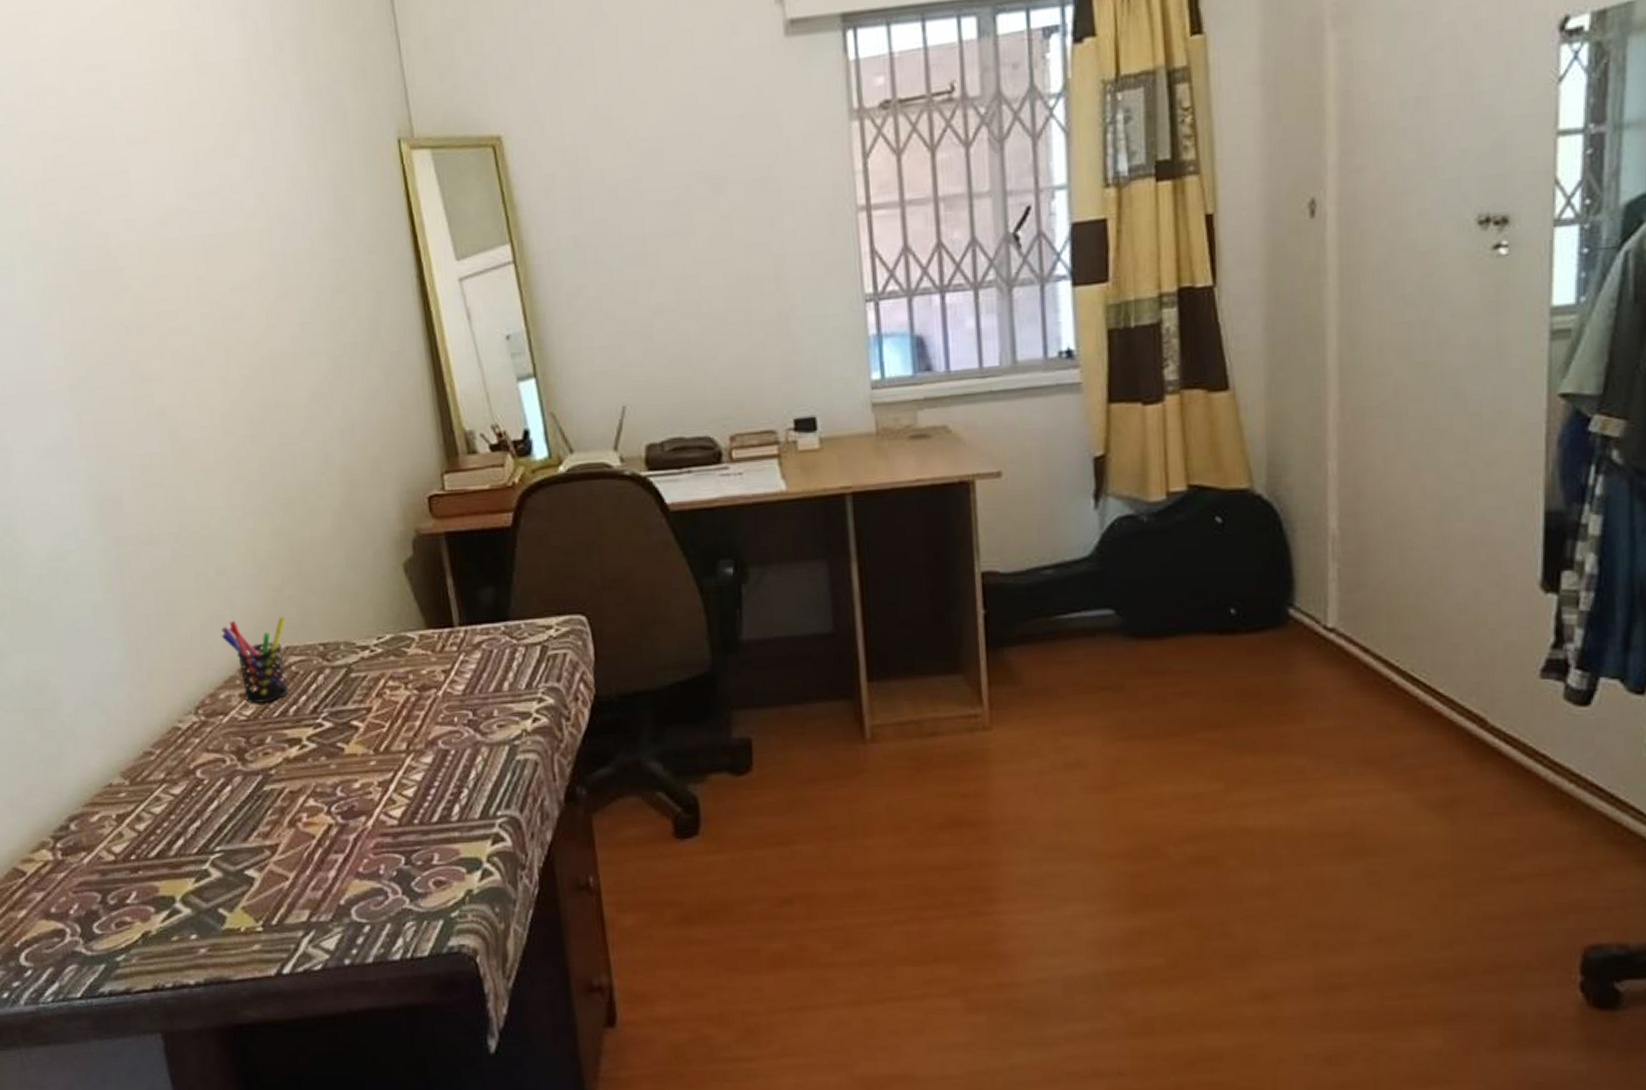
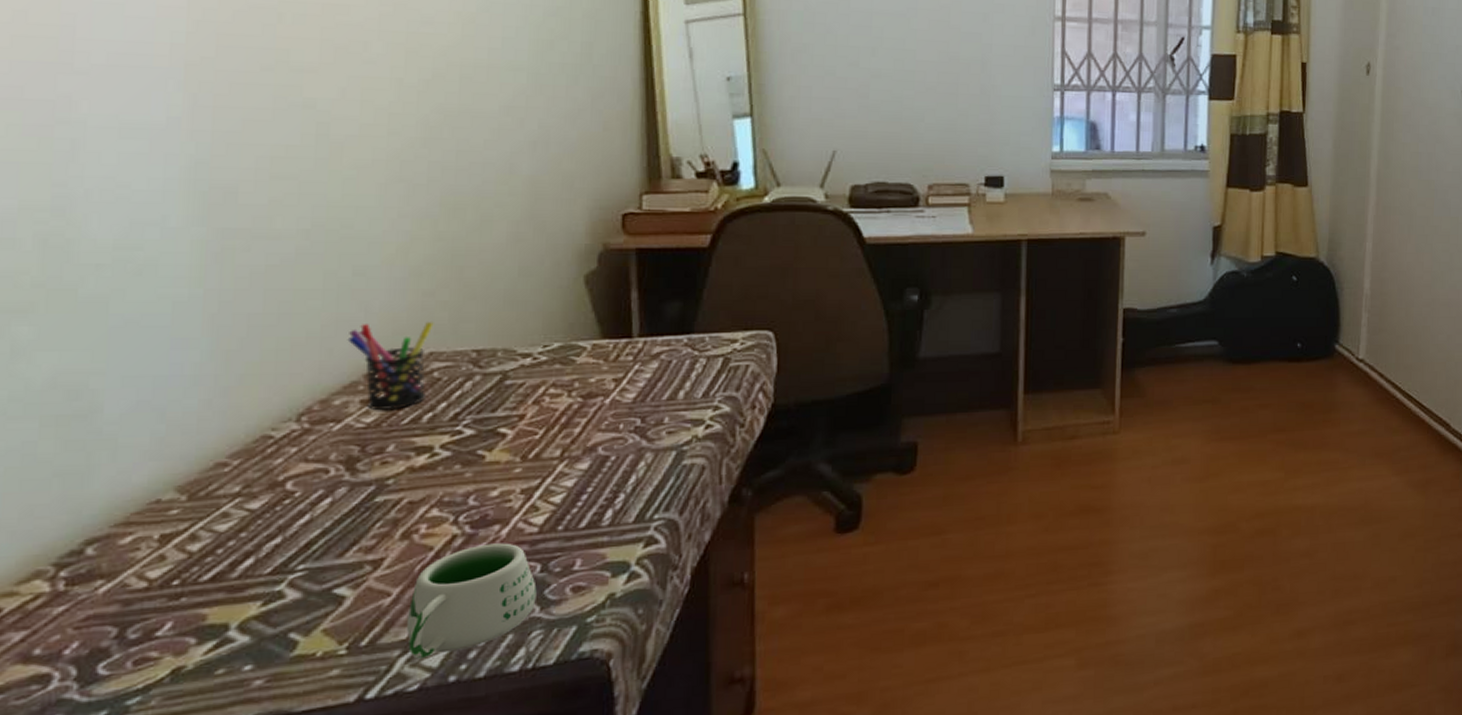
mug: none [303,834,405,941] -> present [406,543,537,659]

